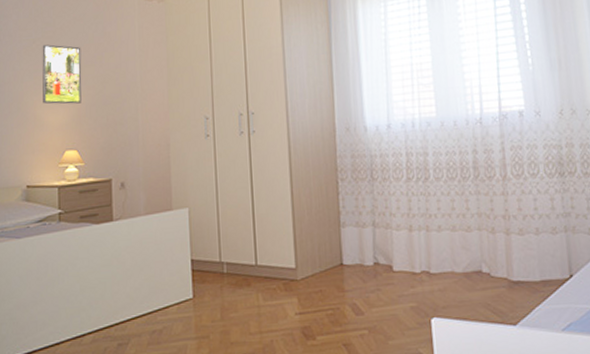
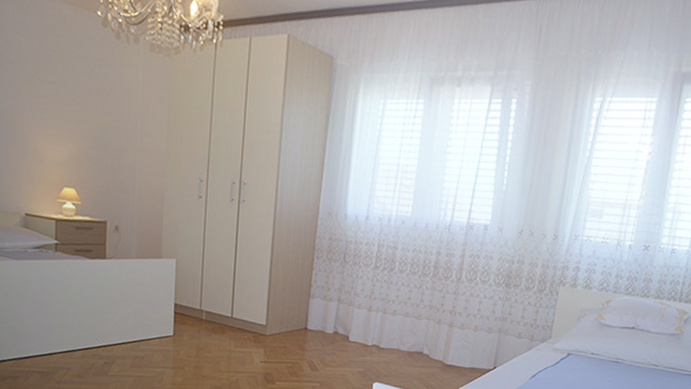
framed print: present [42,44,82,104] -> none [43,79,84,144]

